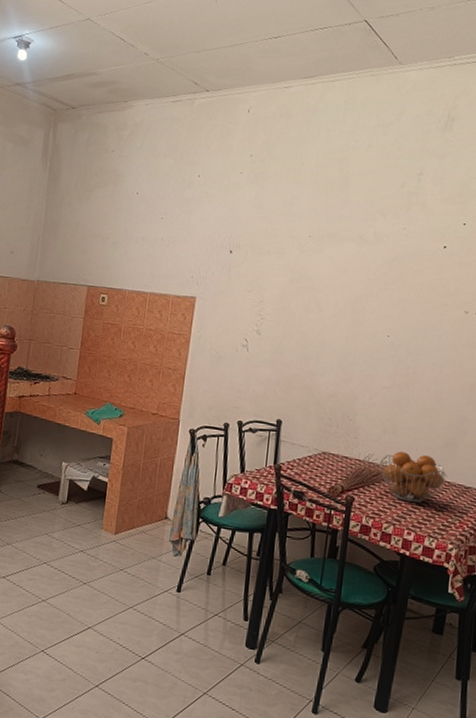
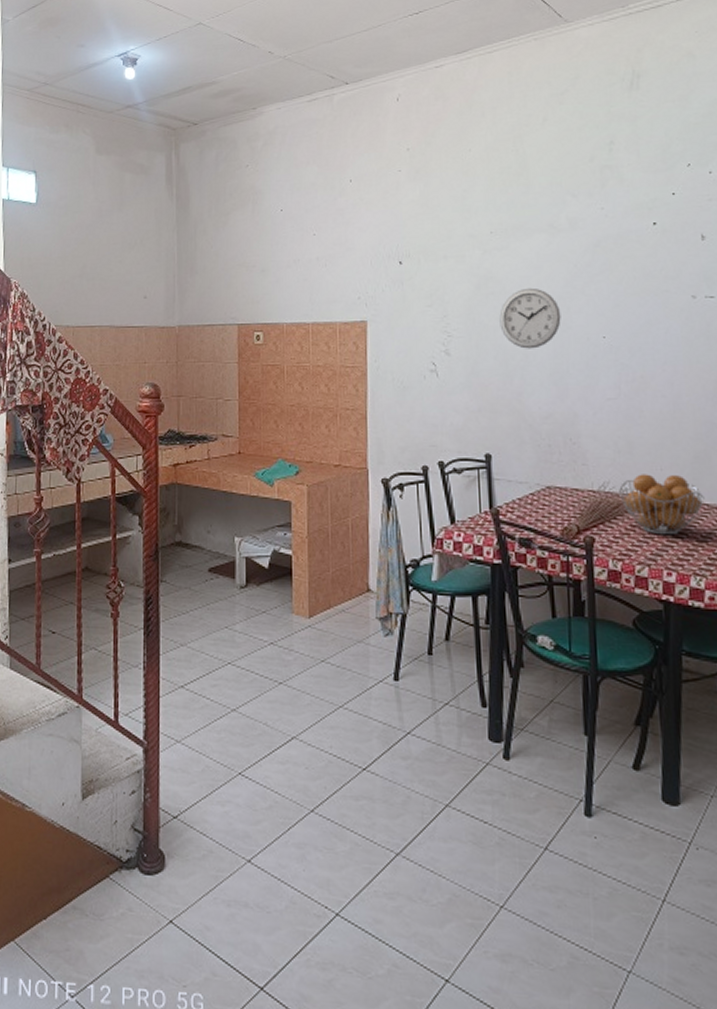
wall clock: none [305,287,357,339] -> present [499,287,561,349]

